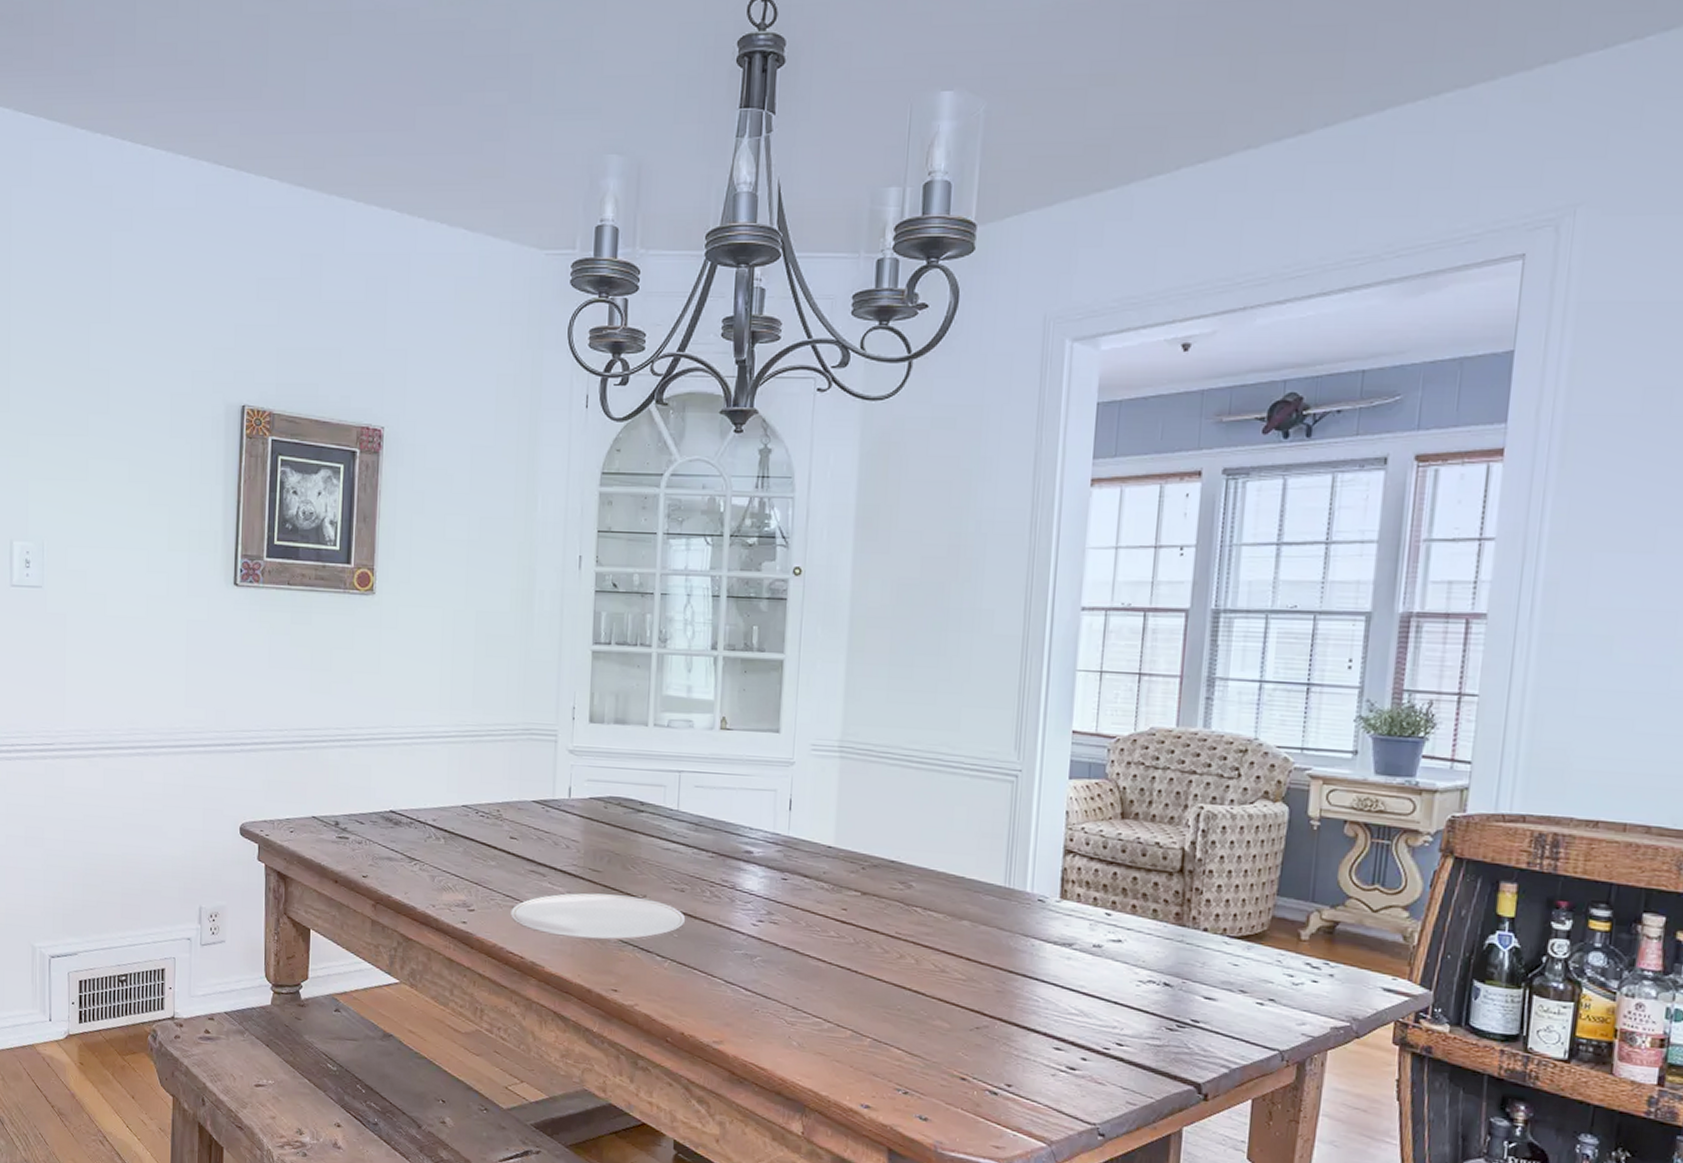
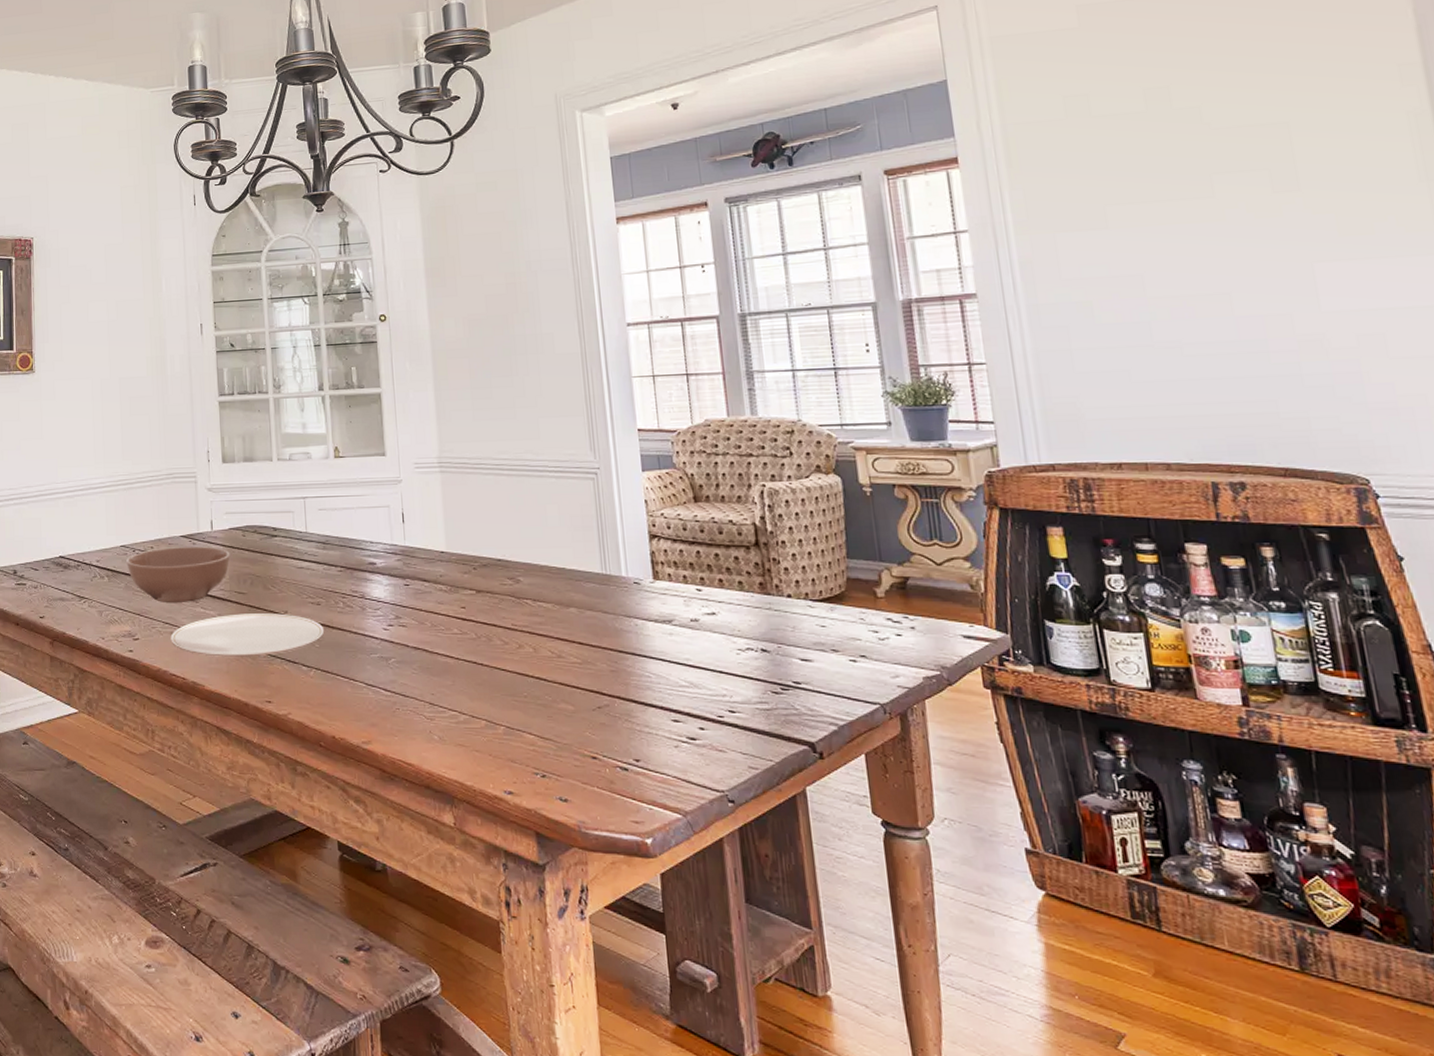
bowl: none [467,812,588,875] -> present [126,547,230,602]

